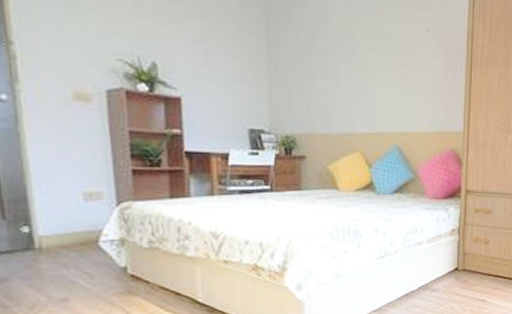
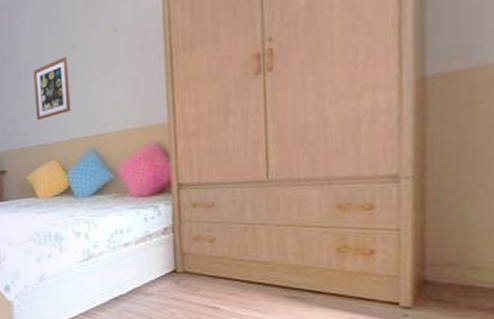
wall art: none [342,43,380,107] -> present [33,56,71,121]

